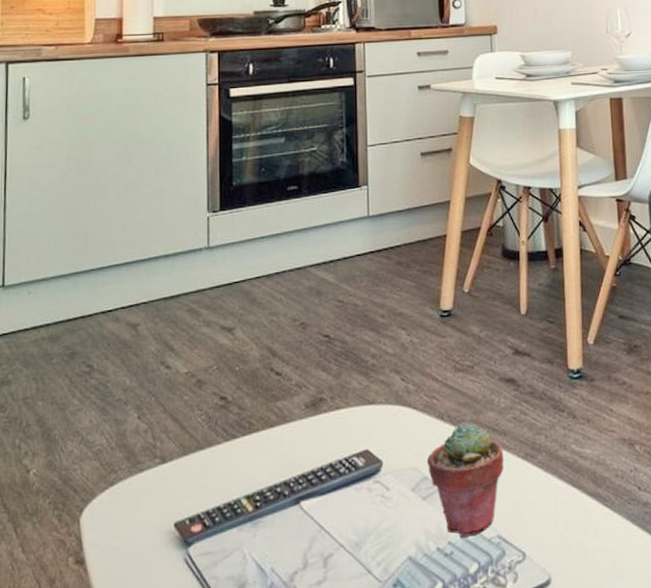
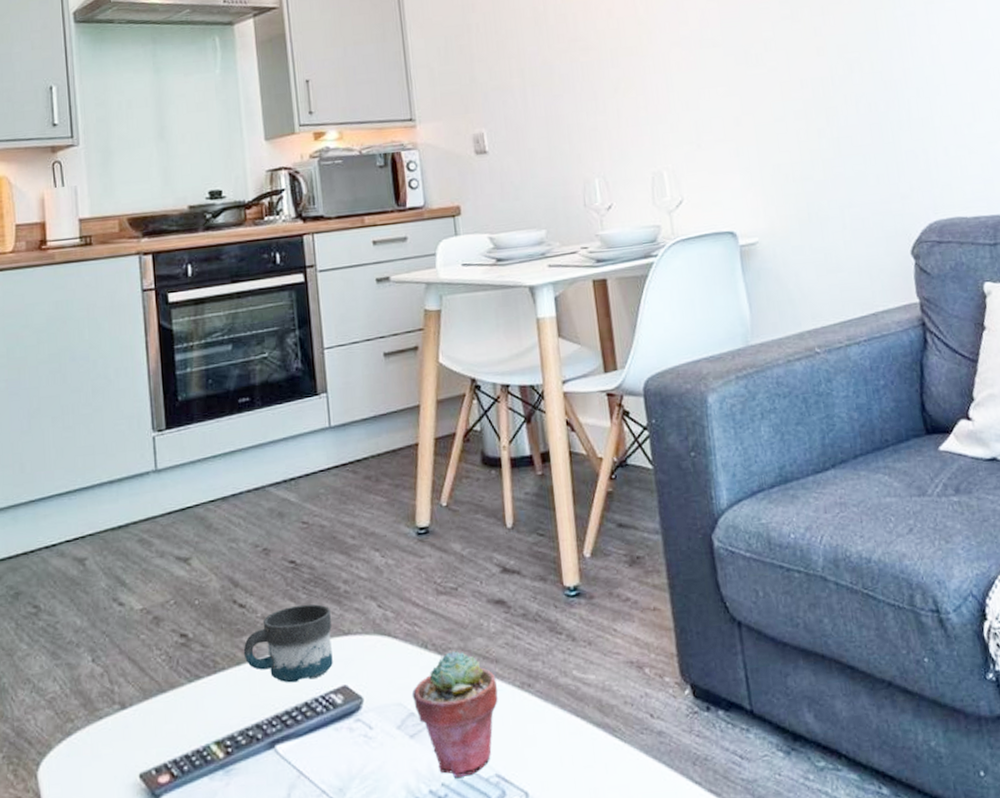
mug: none [277,374,358,446] -> present [243,604,333,683]

